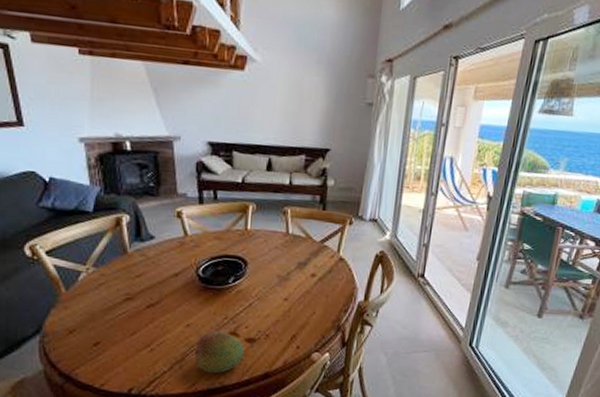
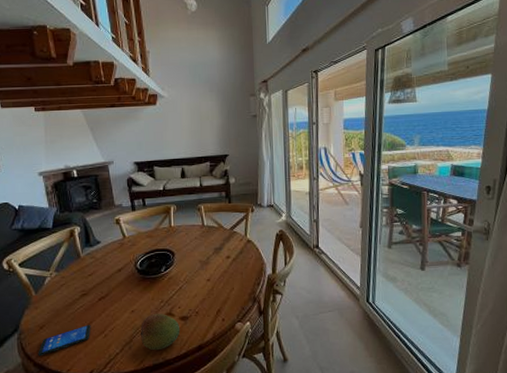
smartphone: none [64,334,135,366] -> present [38,324,91,357]

